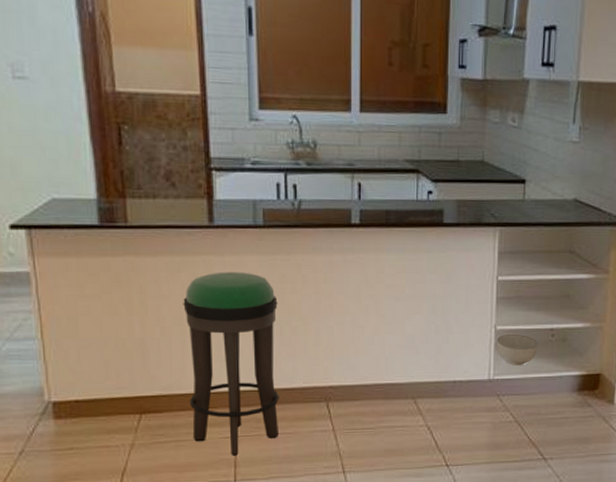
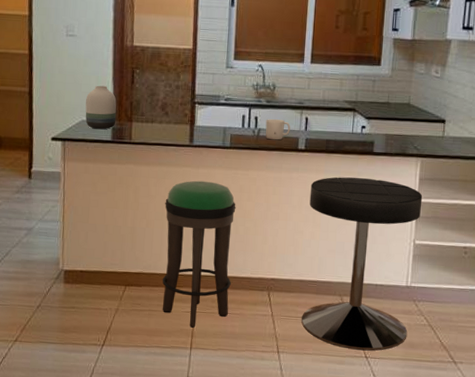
vase: none [54,149,103,211] -> present [85,85,117,130]
mug: none [307,187,340,214] -> present [265,119,290,140]
bar stool: none [369,255,503,459] -> present [301,177,423,351]
bowl: present [496,335,539,366] -> none [414,248,453,277]

